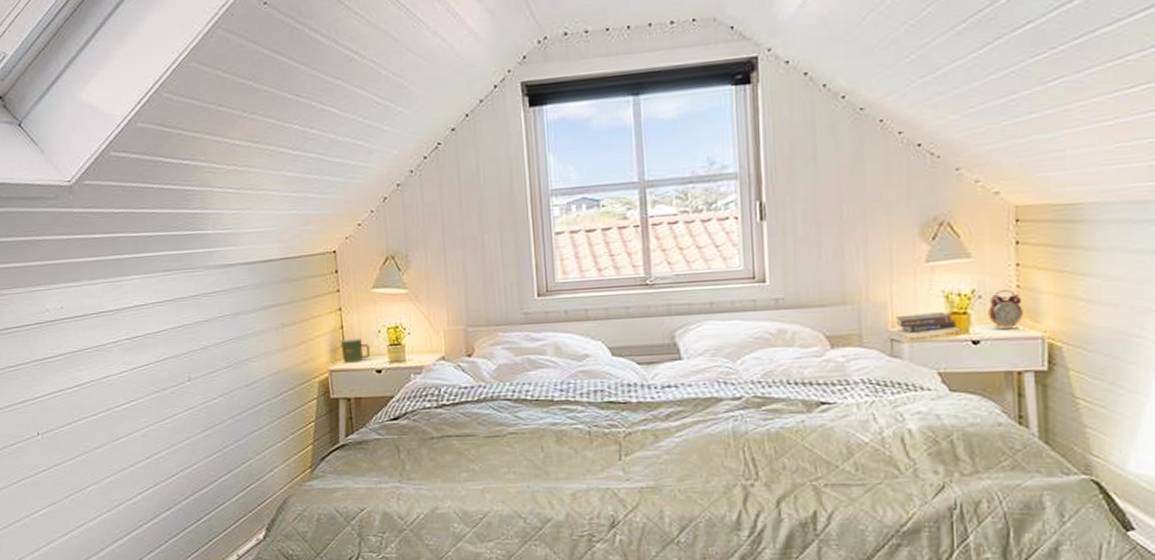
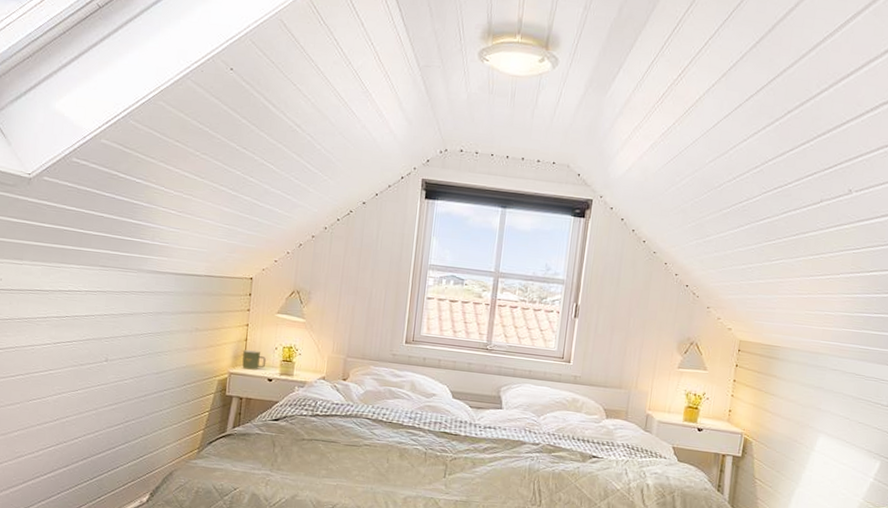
books: present [888,311,962,343] -> none [645,402,693,425]
alarm clock: present [988,290,1023,329] -> none [710,396,734,425]

